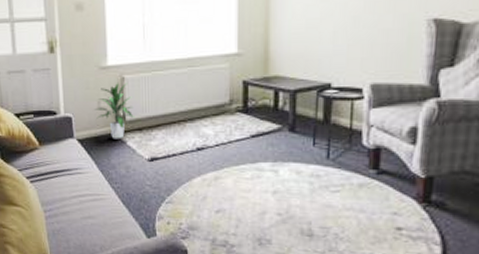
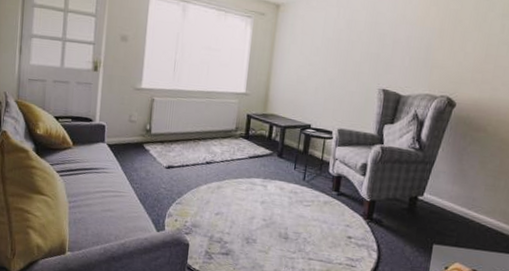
indoor plant: present [95,82,135,139] -> none [126,102,159,148]

